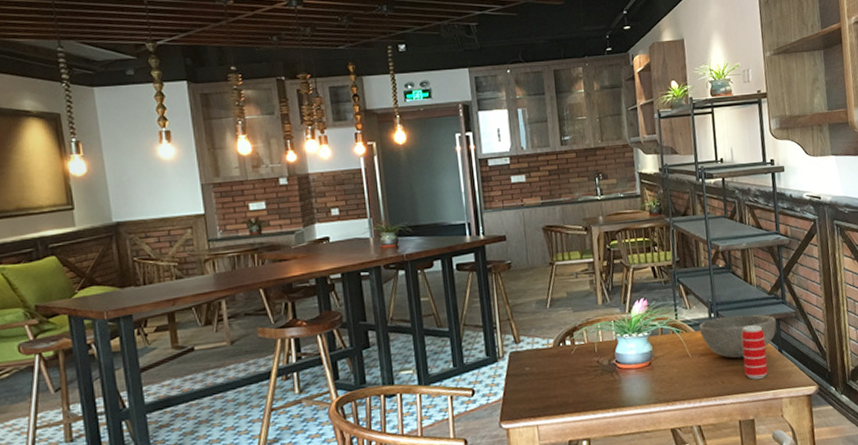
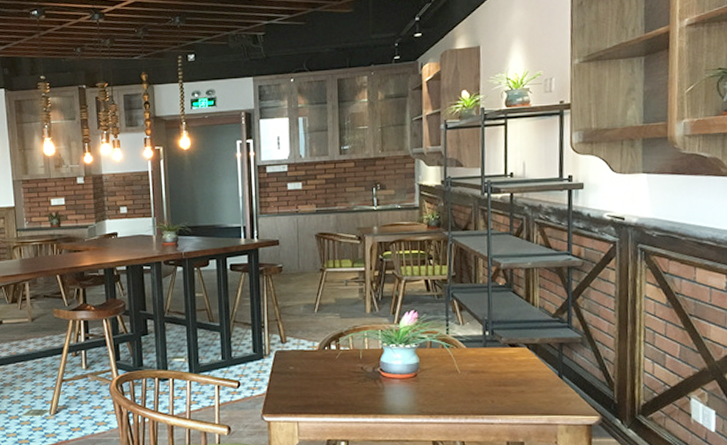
bowl: present [698,315,777,359] -> none [471,336,558,380]
beverage can: present [741,325,768,380] -> none [517,347,545,402]

